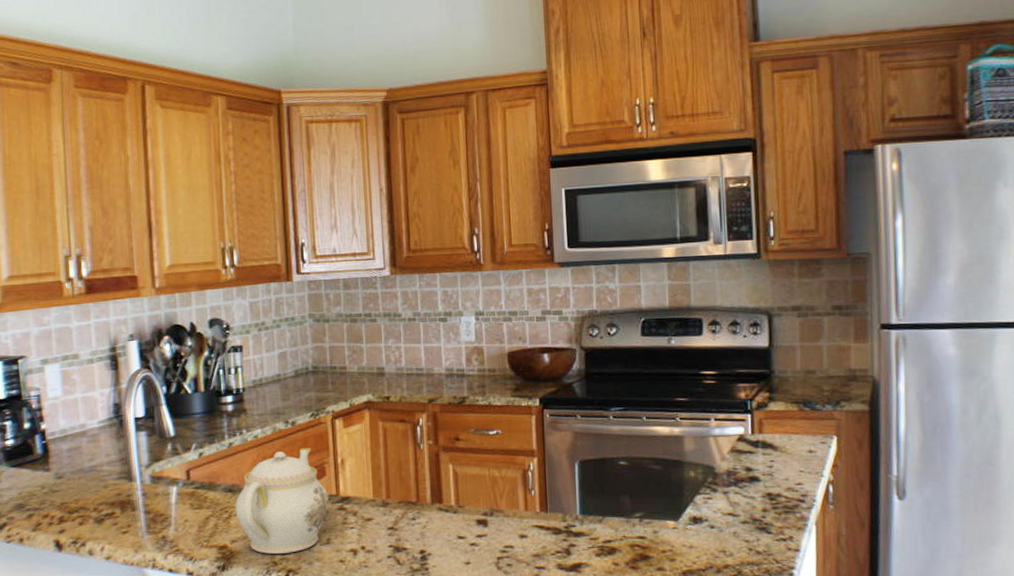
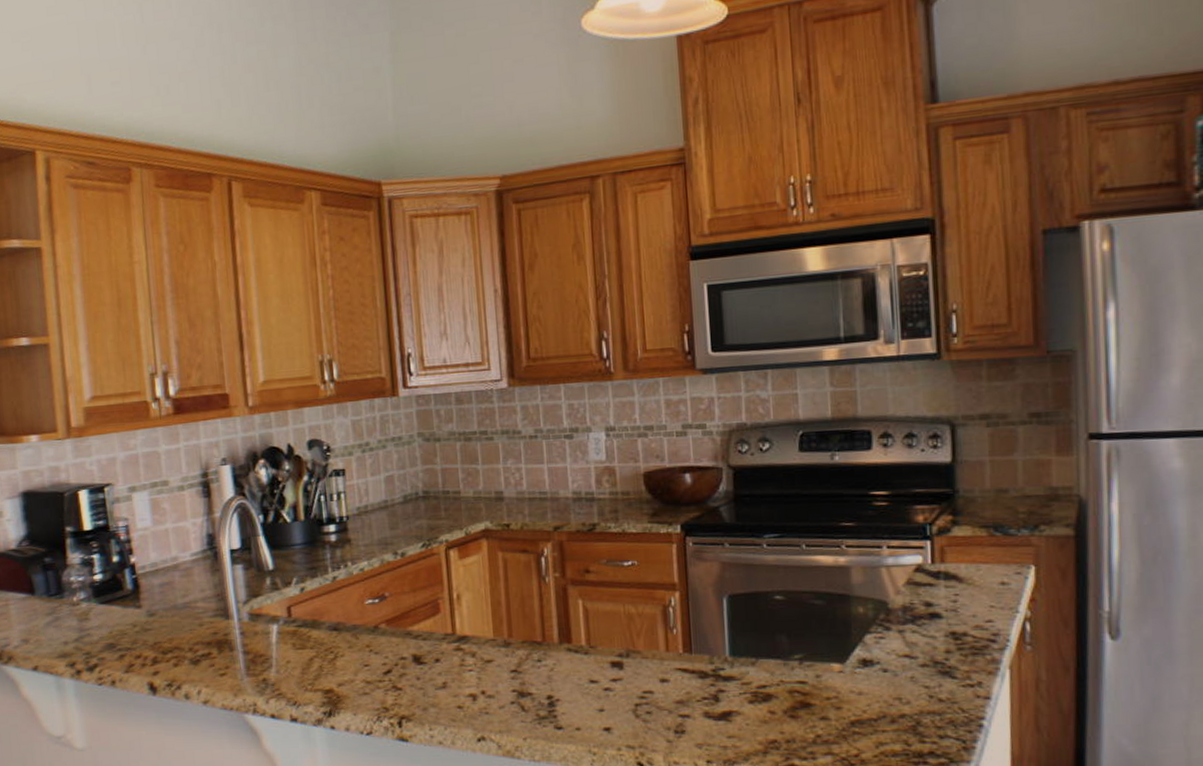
teapot: present [235,448,330,555] -> none [341,582,445,700]

